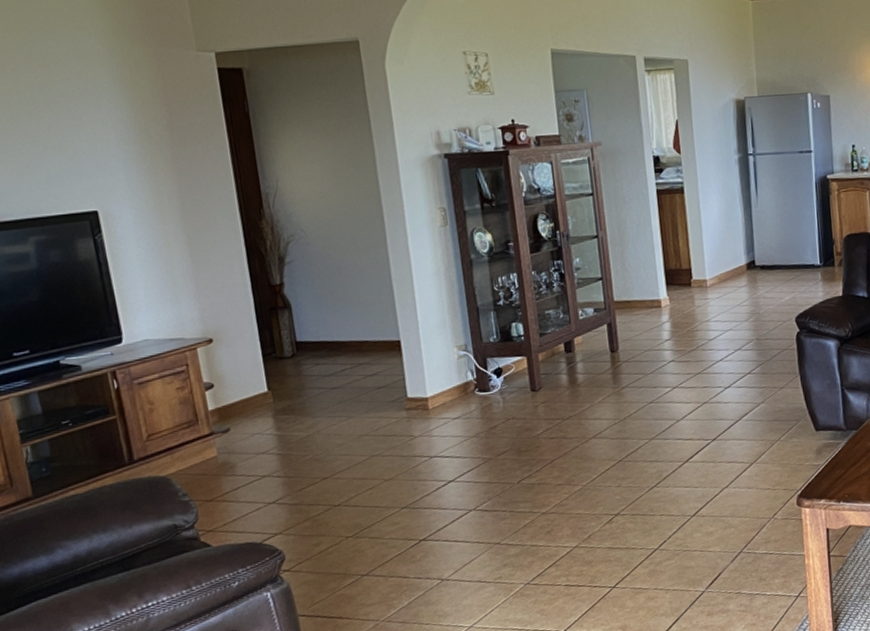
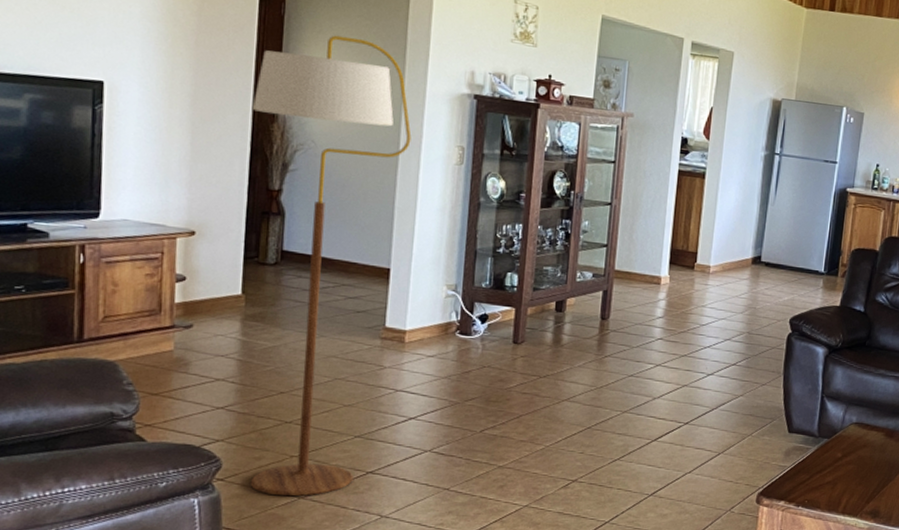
floor lamp: none [237,121,409,577] -> present [250,35,412,497]

